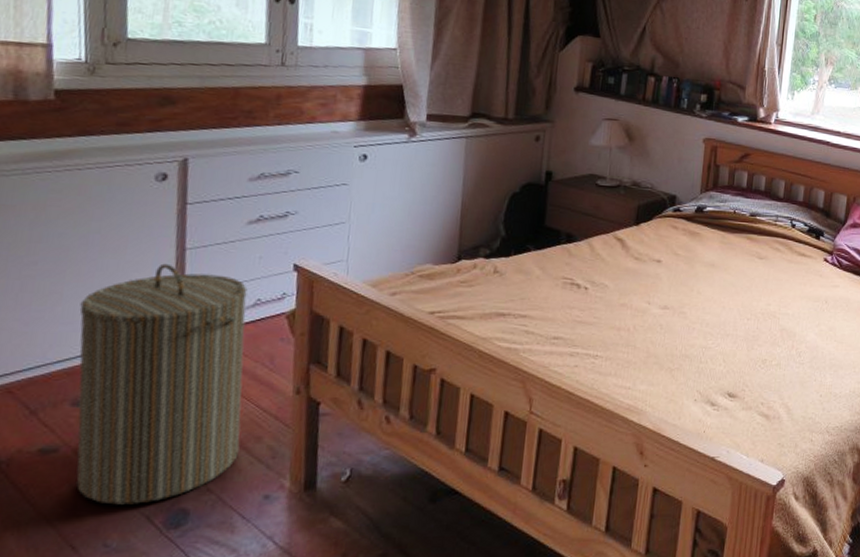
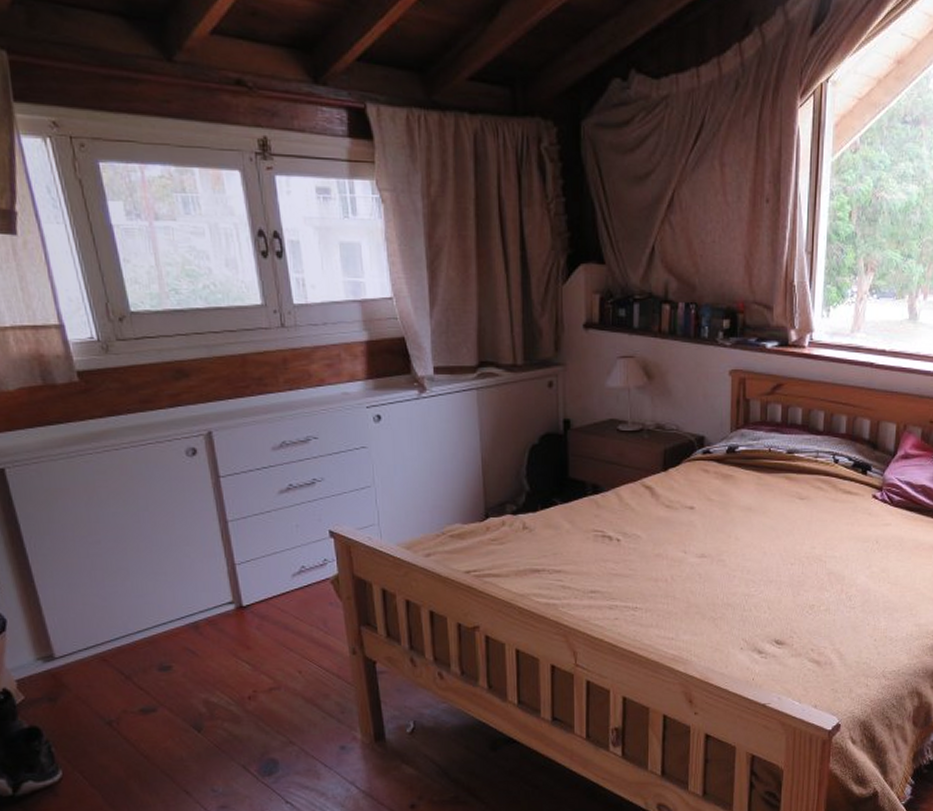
laundry hamper: present [76,263,248,505] -> none [145,536,311,756]

